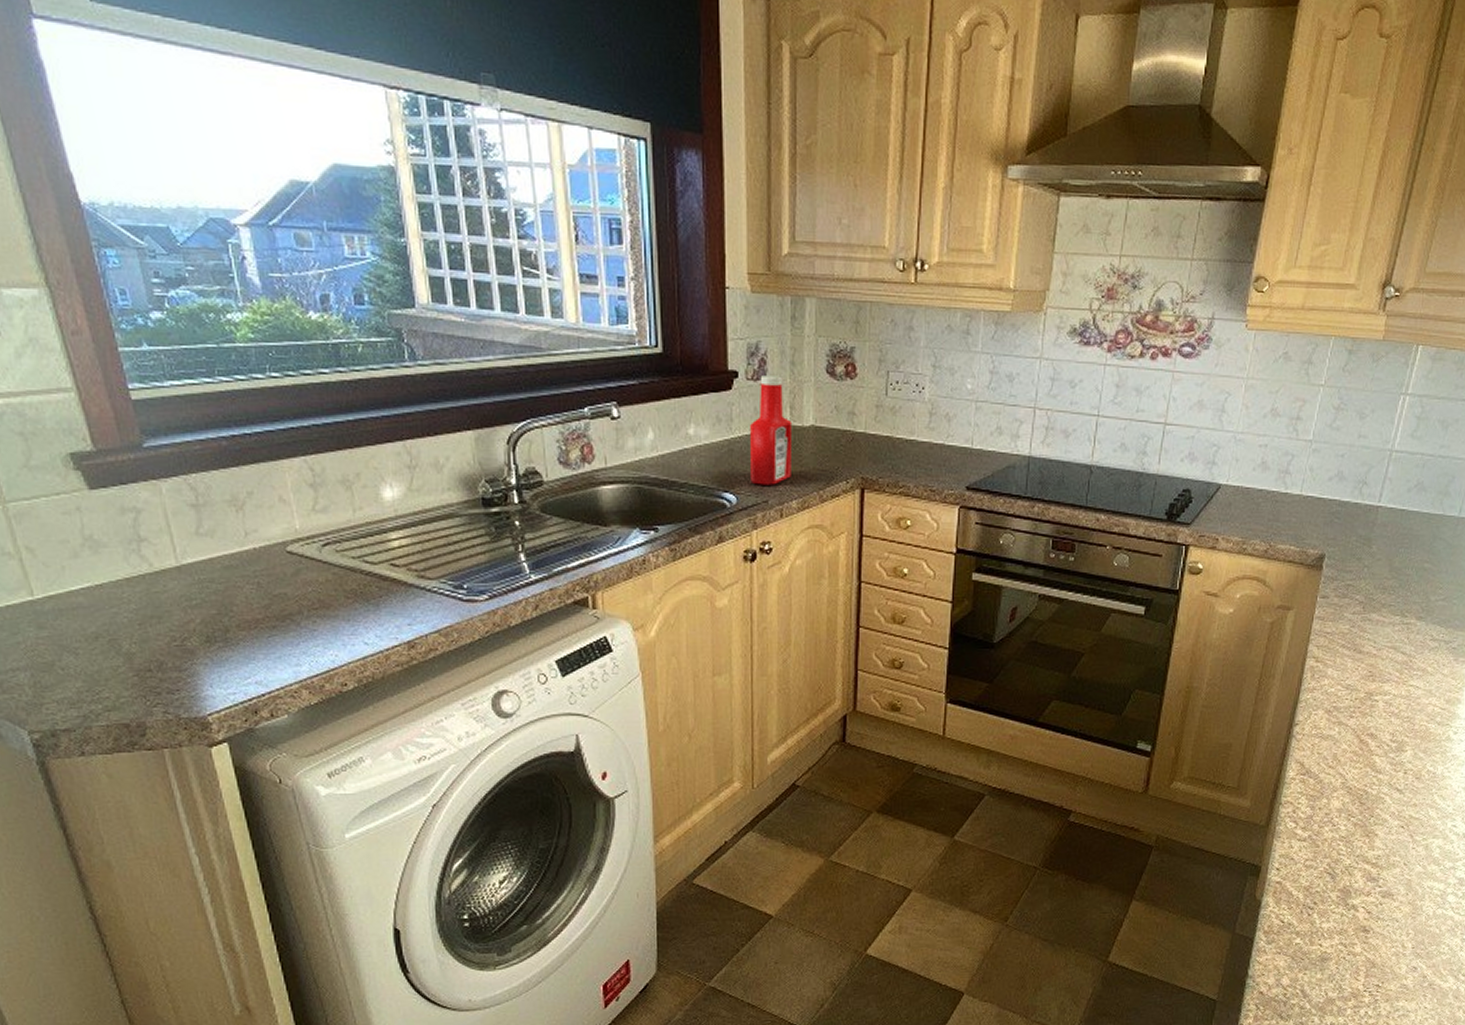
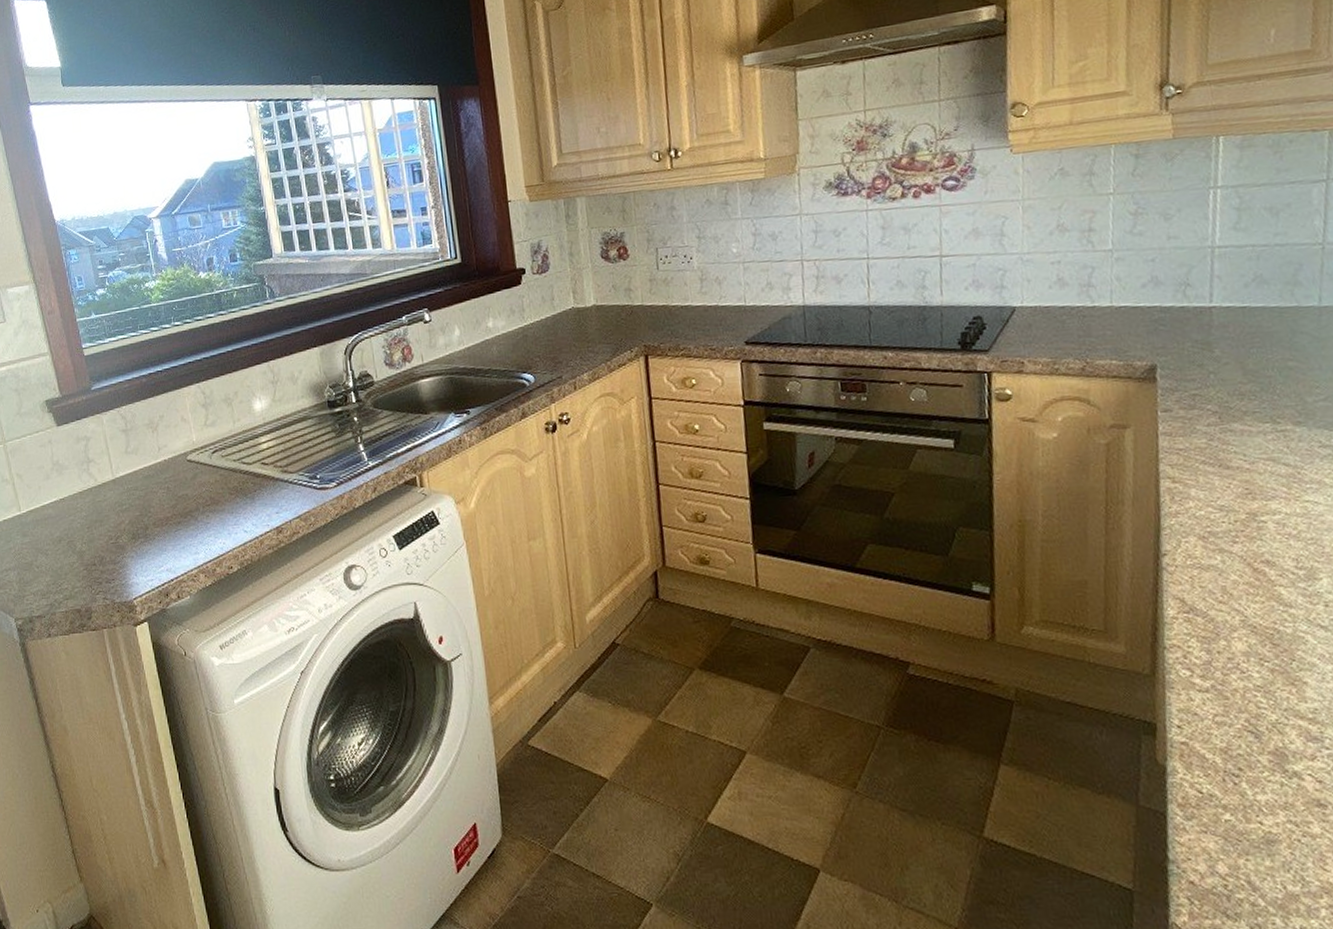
ketchup bottle: present [749,375,793,485] -> none [540,267,580,364]

